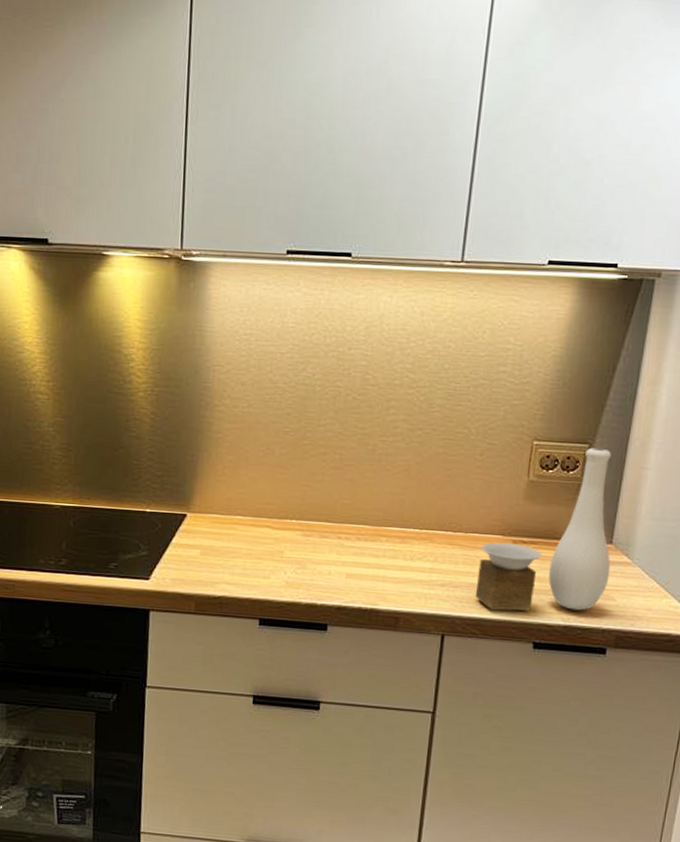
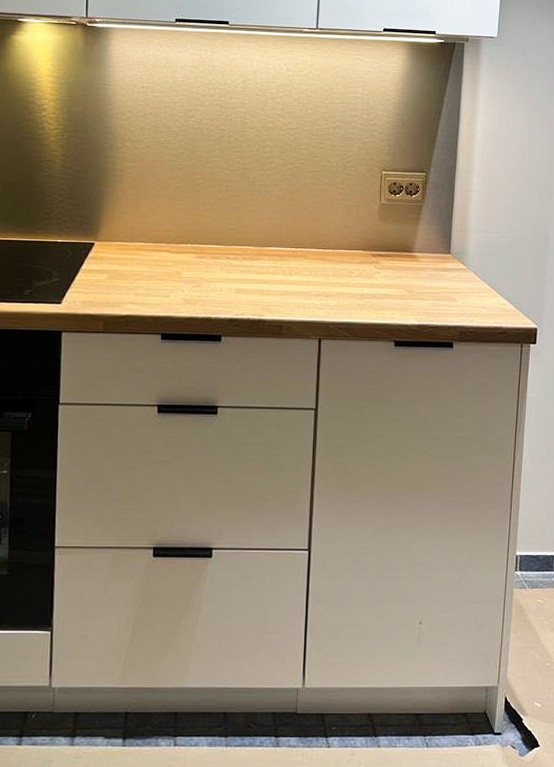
vase: present [475,447,612,611] -> none [344,175,451,315]

